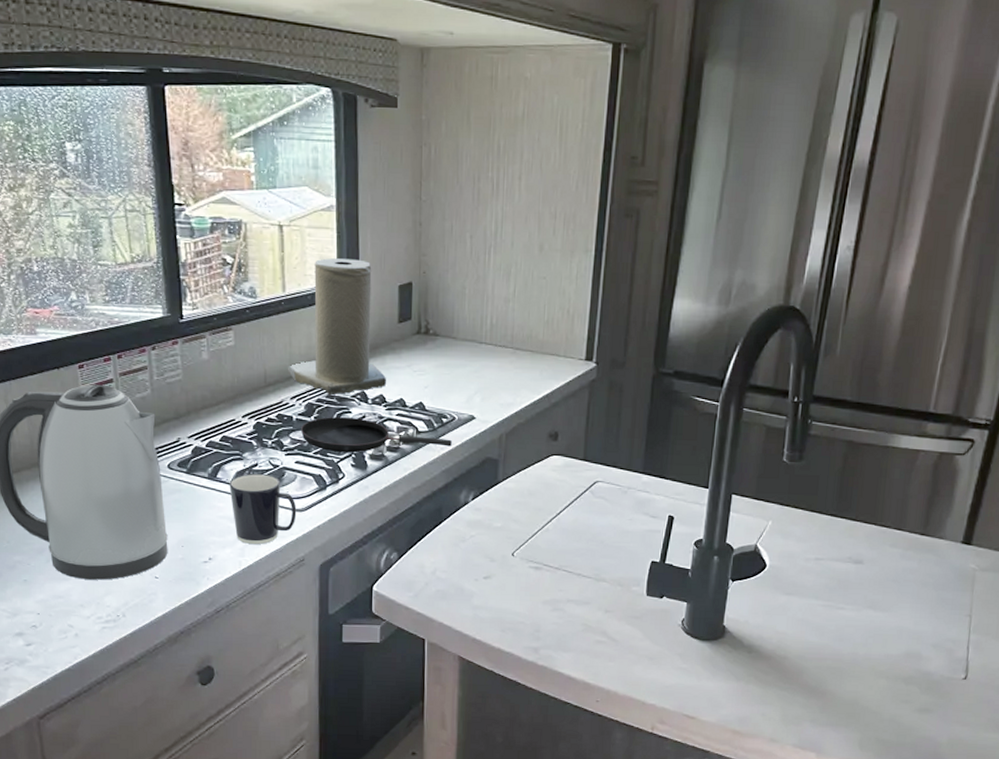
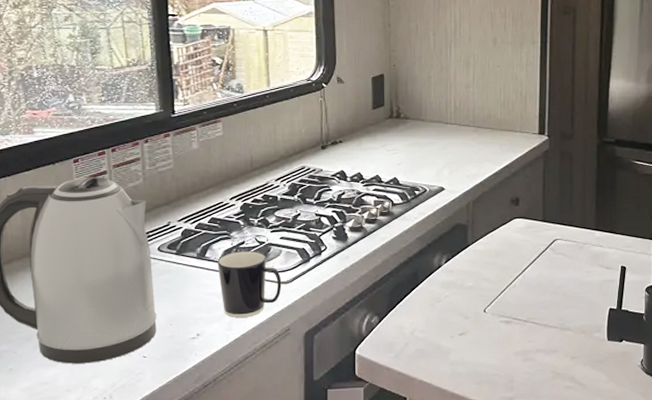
paper towel: present [288,258,386,396] -> none [273,56,363,176]
frying pan: present [300,416,452,453] -> none [284,194,424,227]

